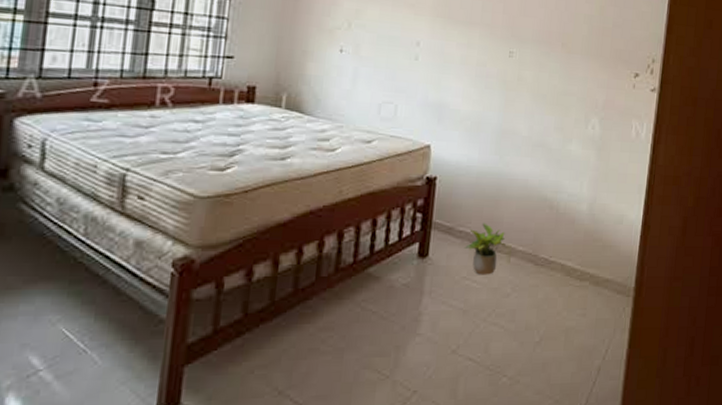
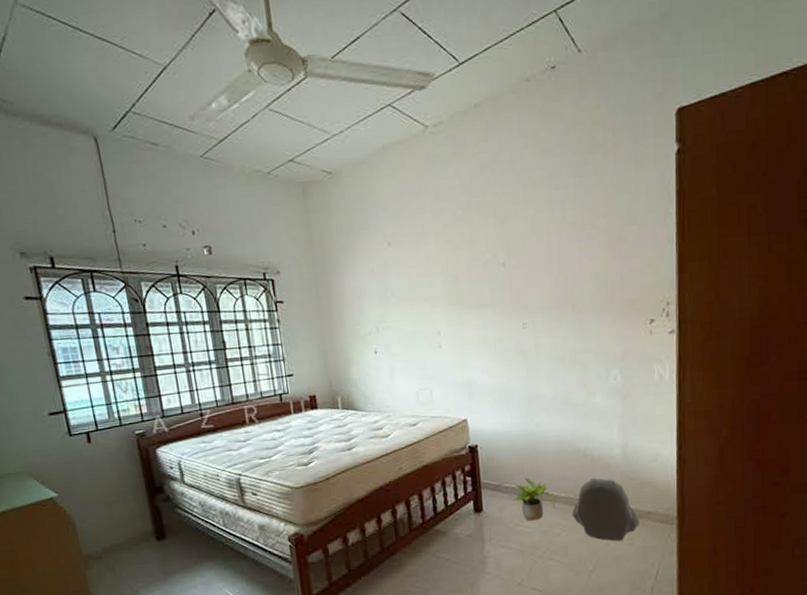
backpack: none [526,232,597,310] -> present [571,477,640,541]

